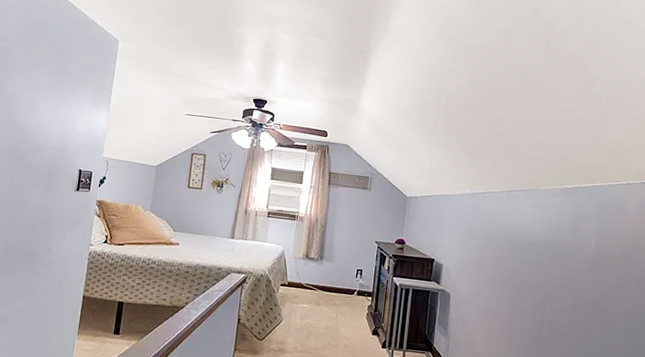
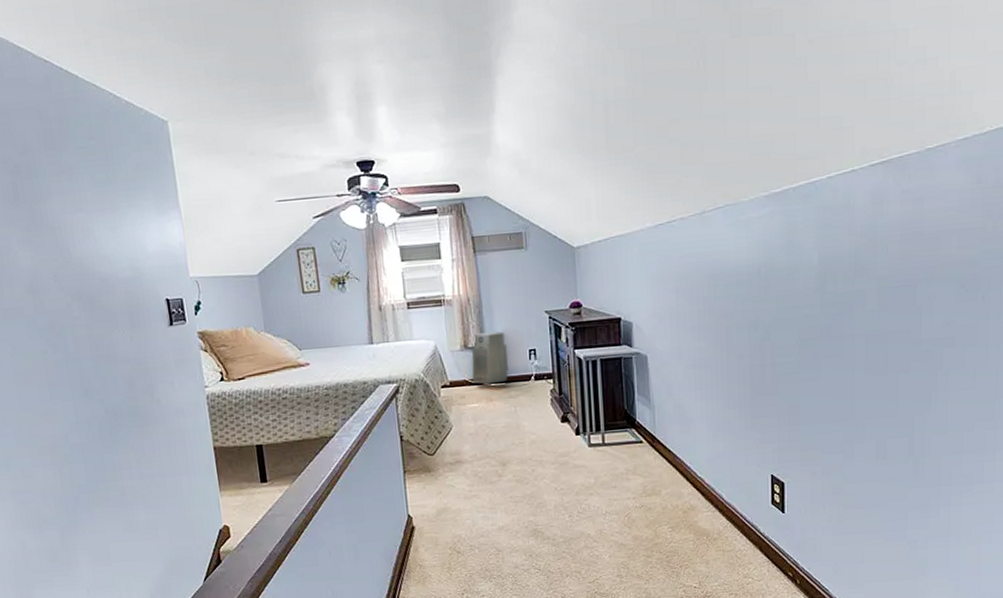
air purifier: none [306,247,340,292] -> present [471,331,508,385]

